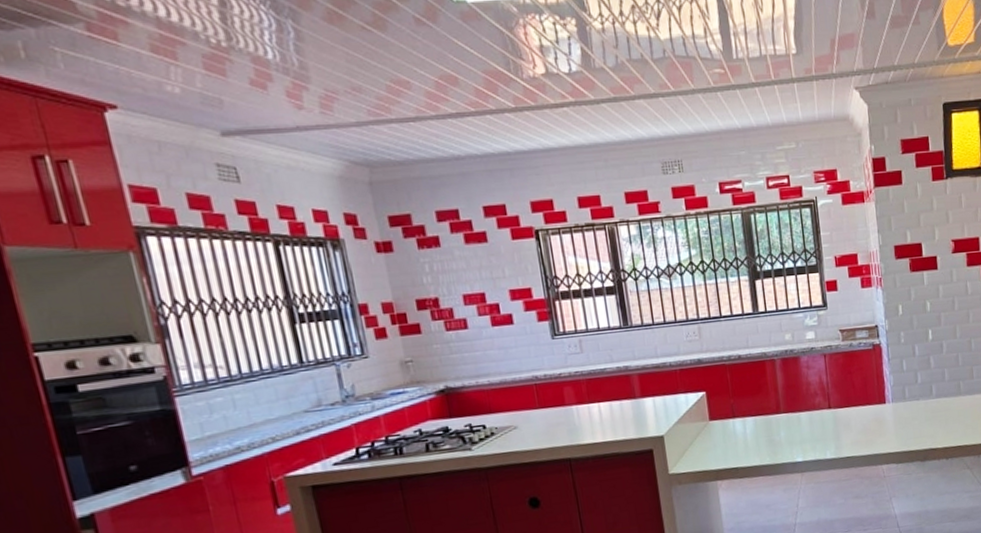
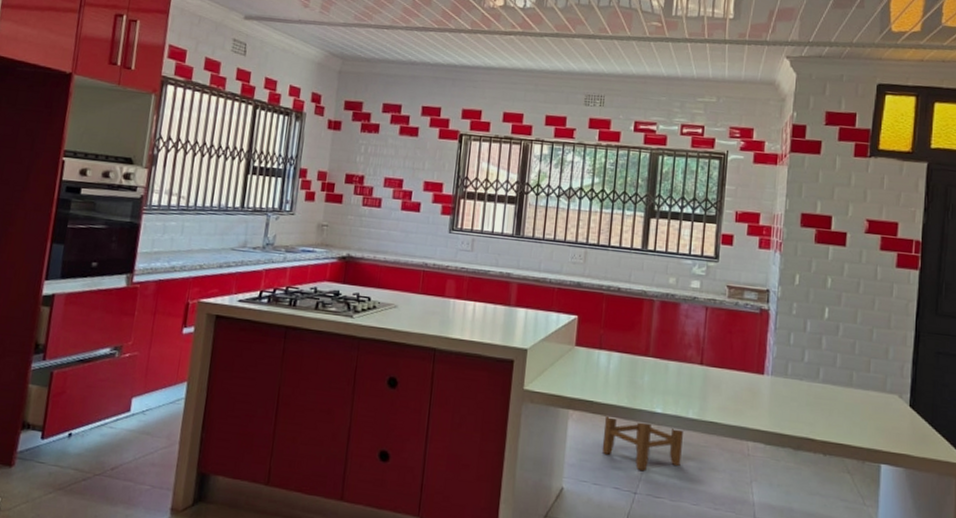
stool: none [752,472,828,516] -> present [601,417,683,470]

